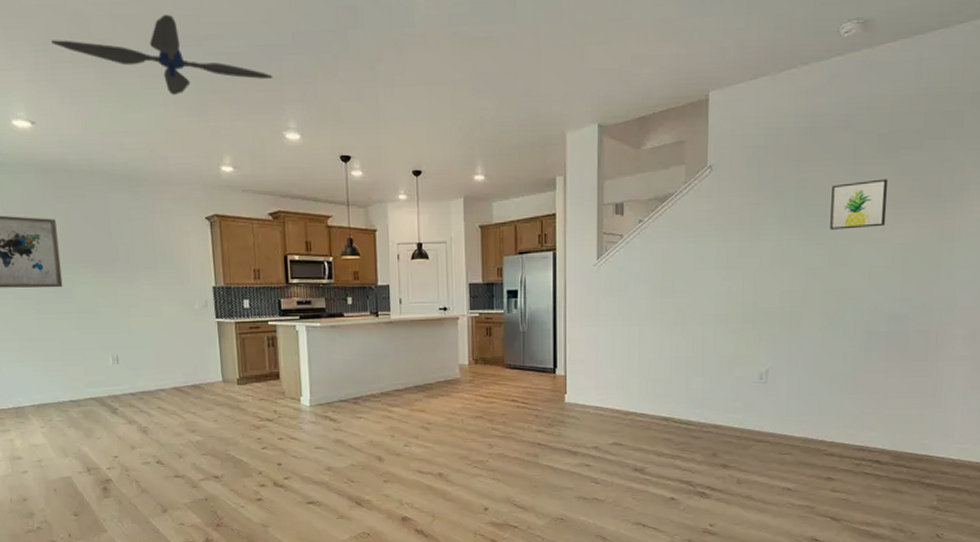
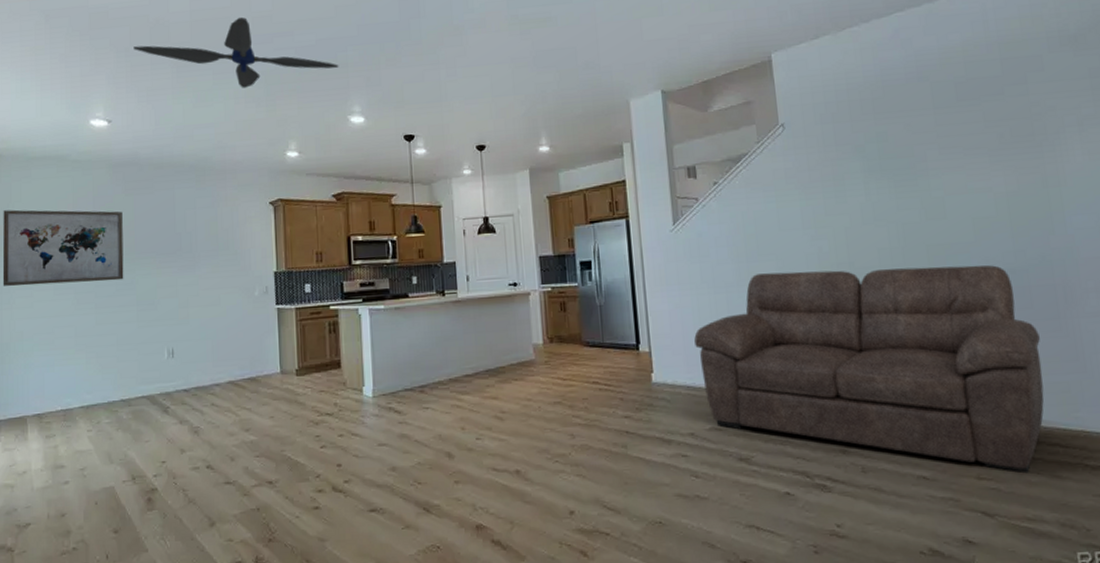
sofa: none [606,308,907,488] -> present [694,265,1044,474]
wall art: present [830,179,888,230] -> none [915,127,981,182]

